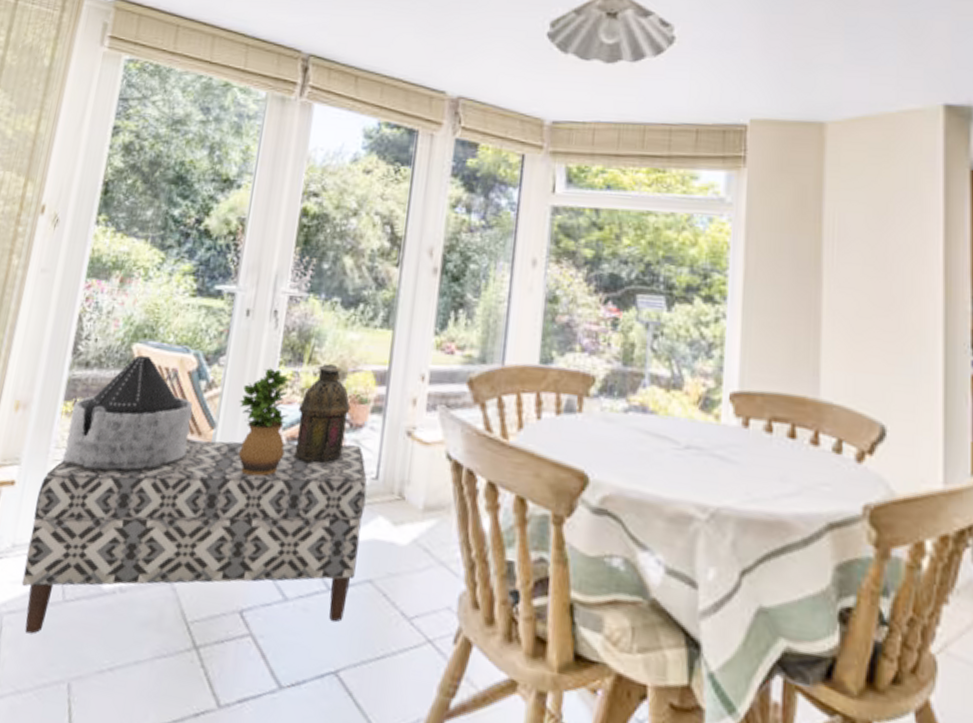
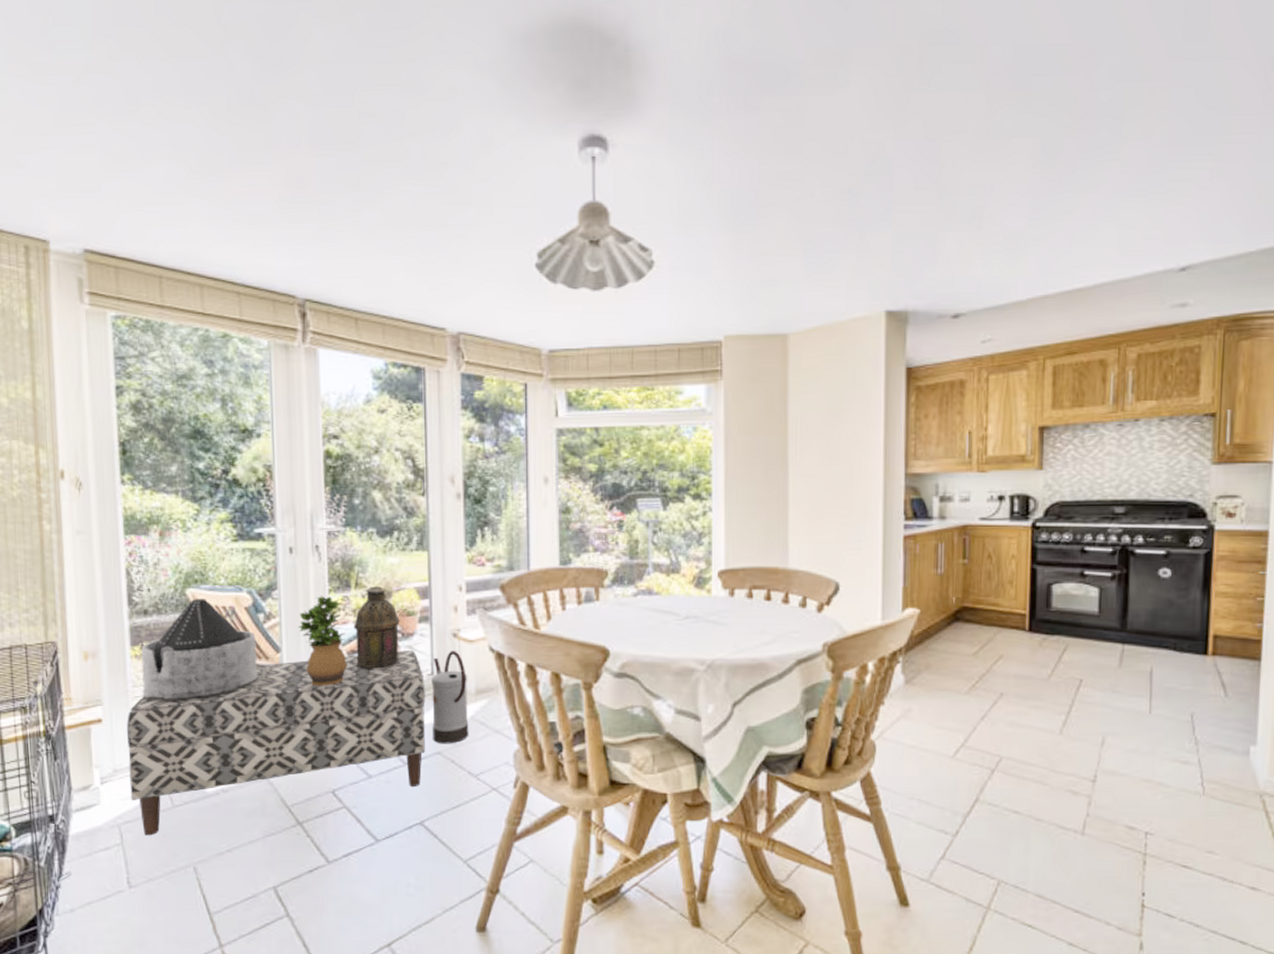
watering can: none [365,452,418,572] -> present [431,651,469,744]

